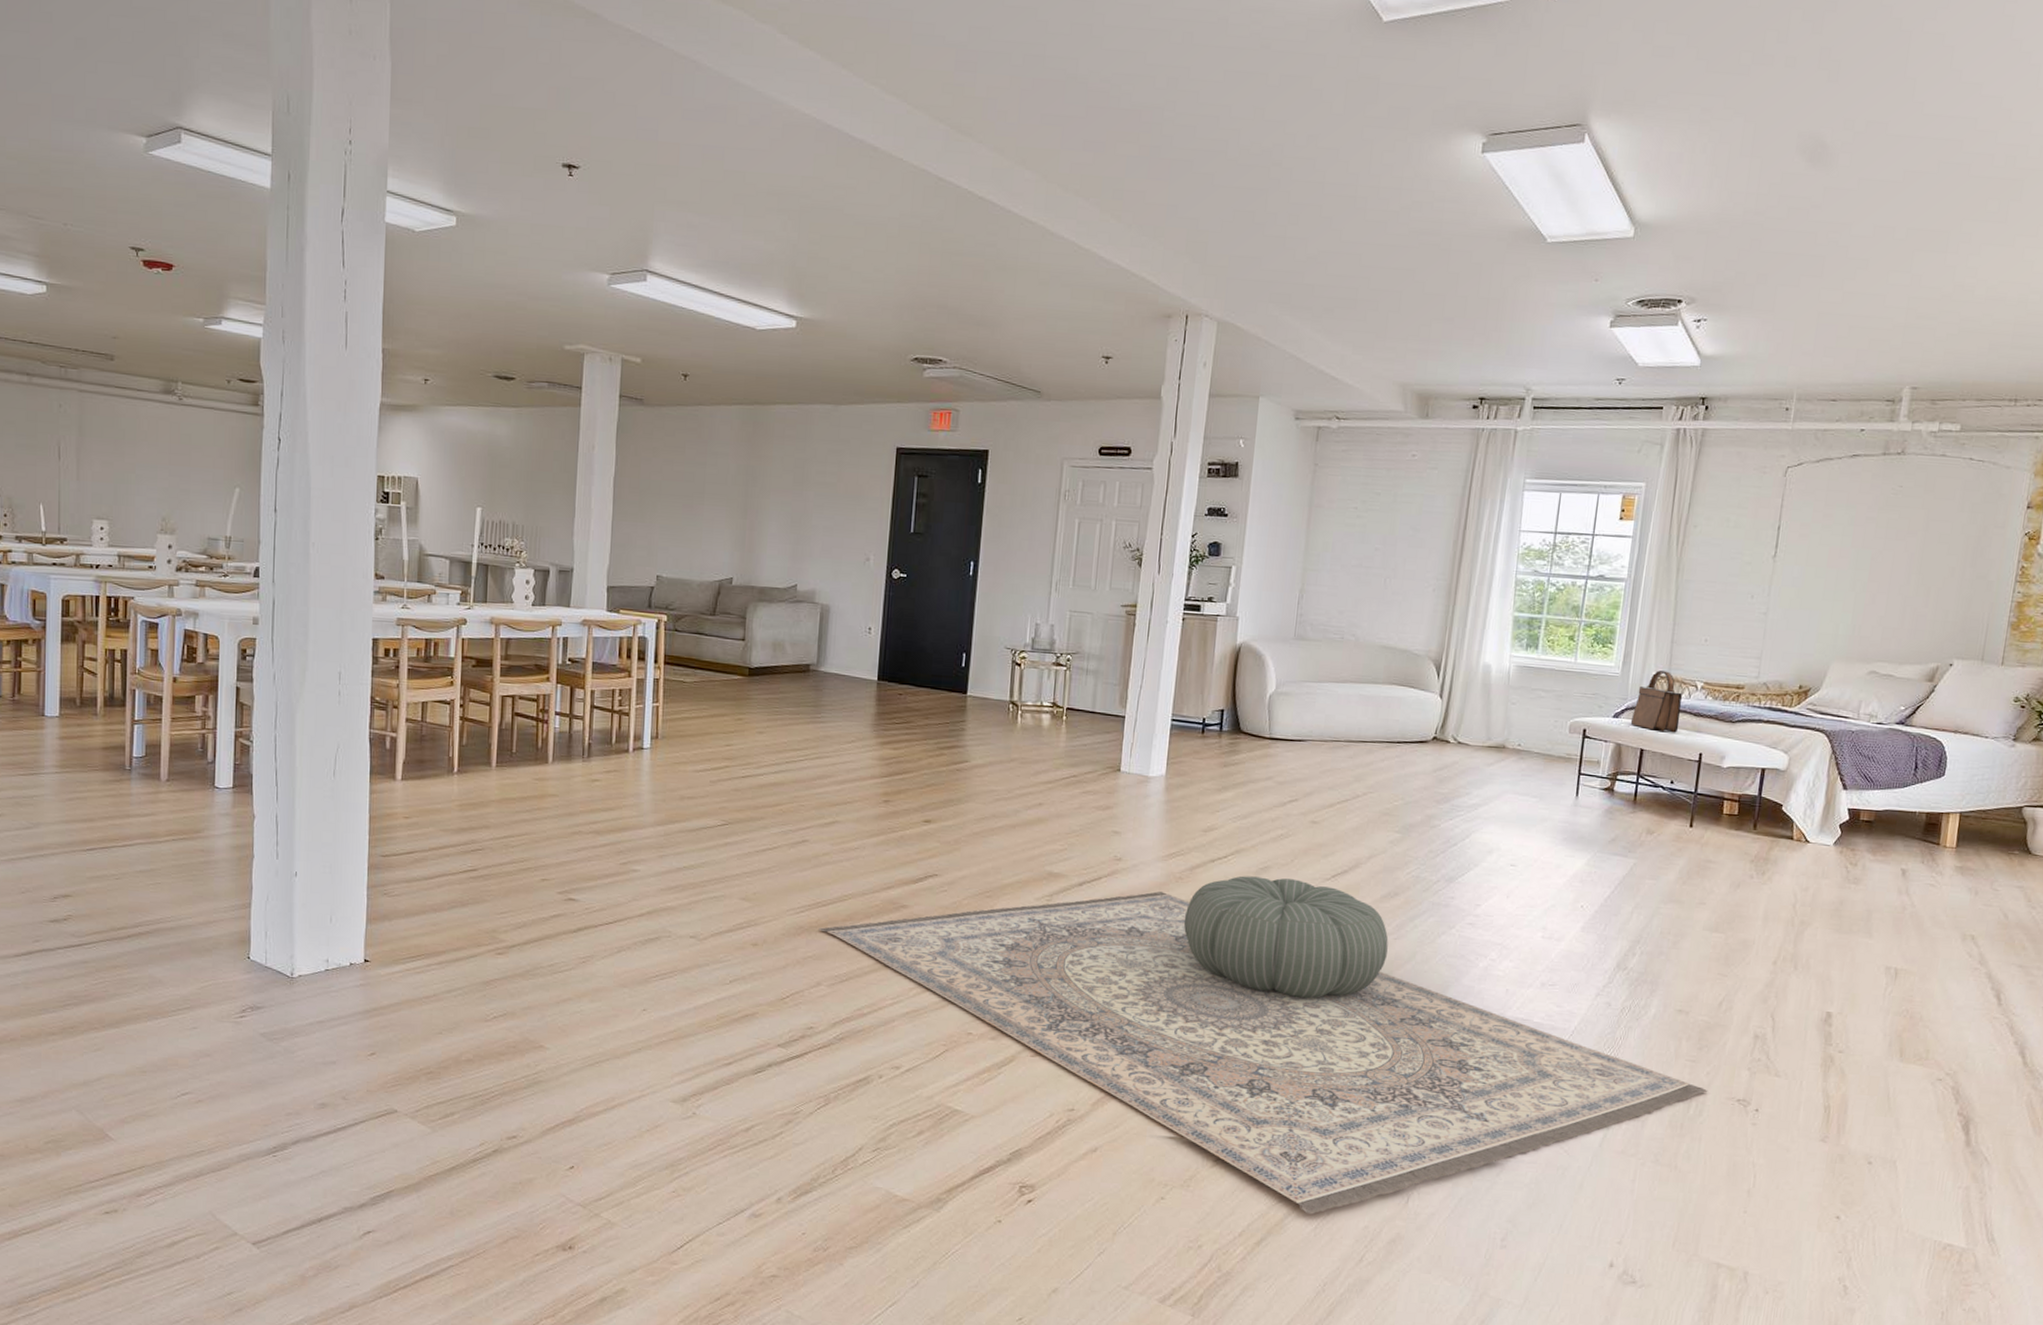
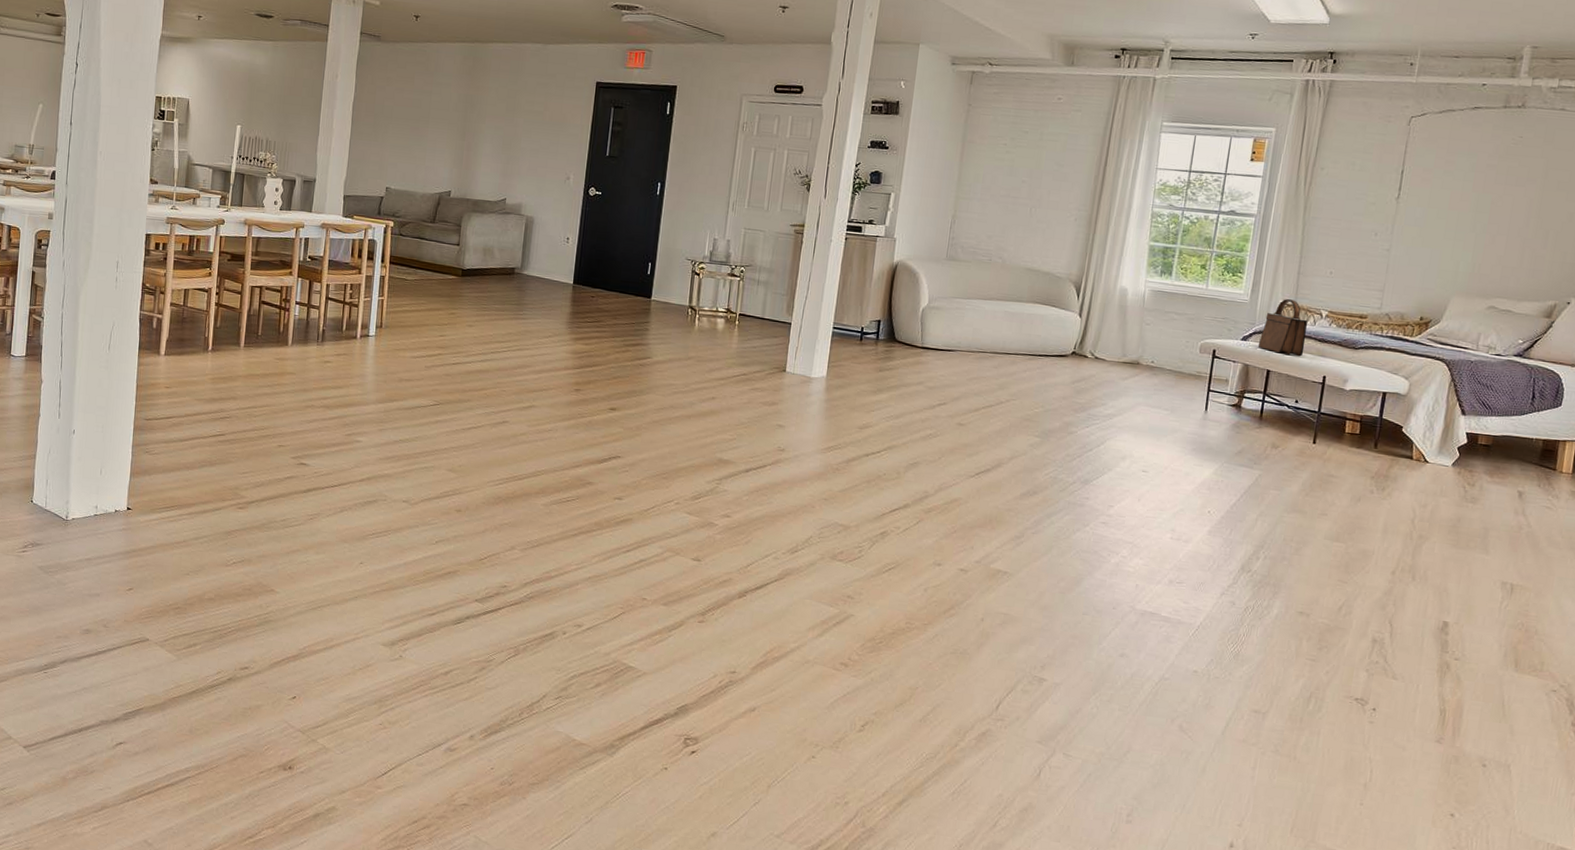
area rug: present [818,891,1708,1214] -> none [514,480,1327,781]
pouf: present [1183,876,1389,999] -> none [839,469,1027,584]

